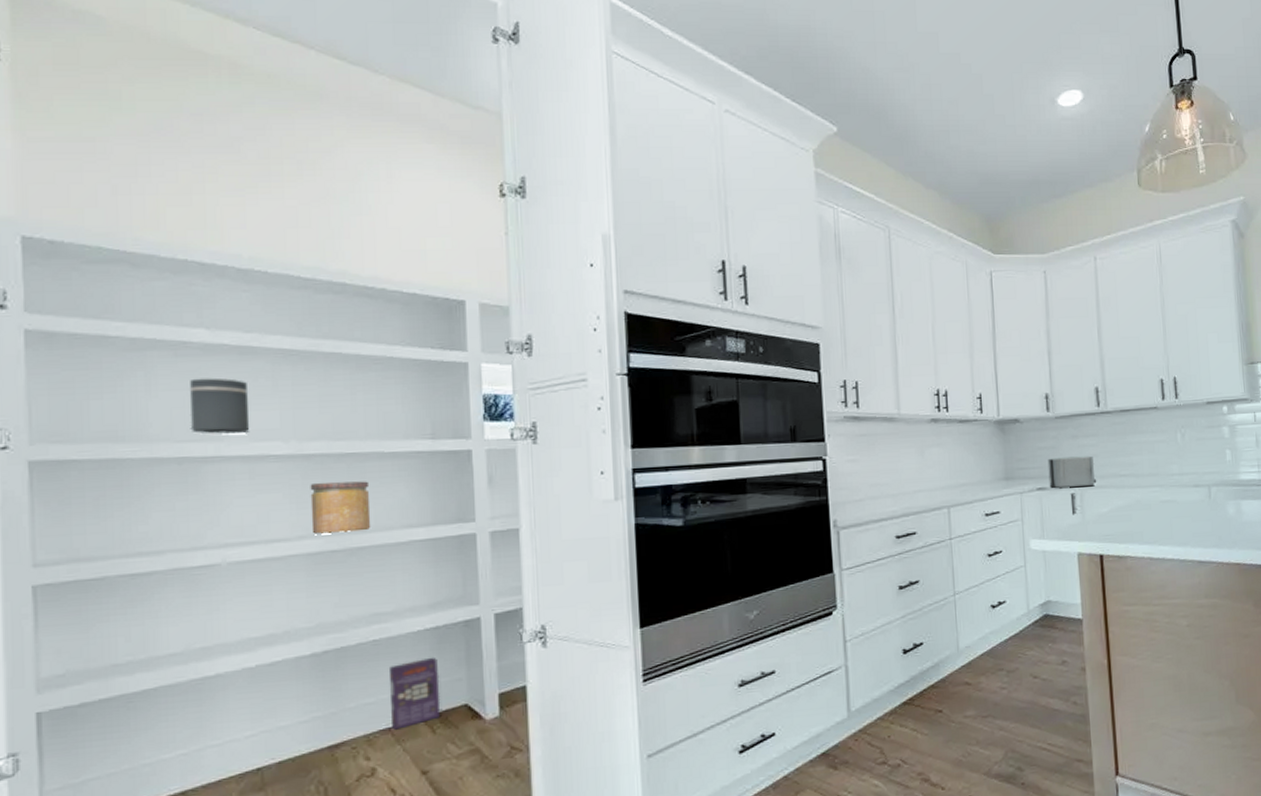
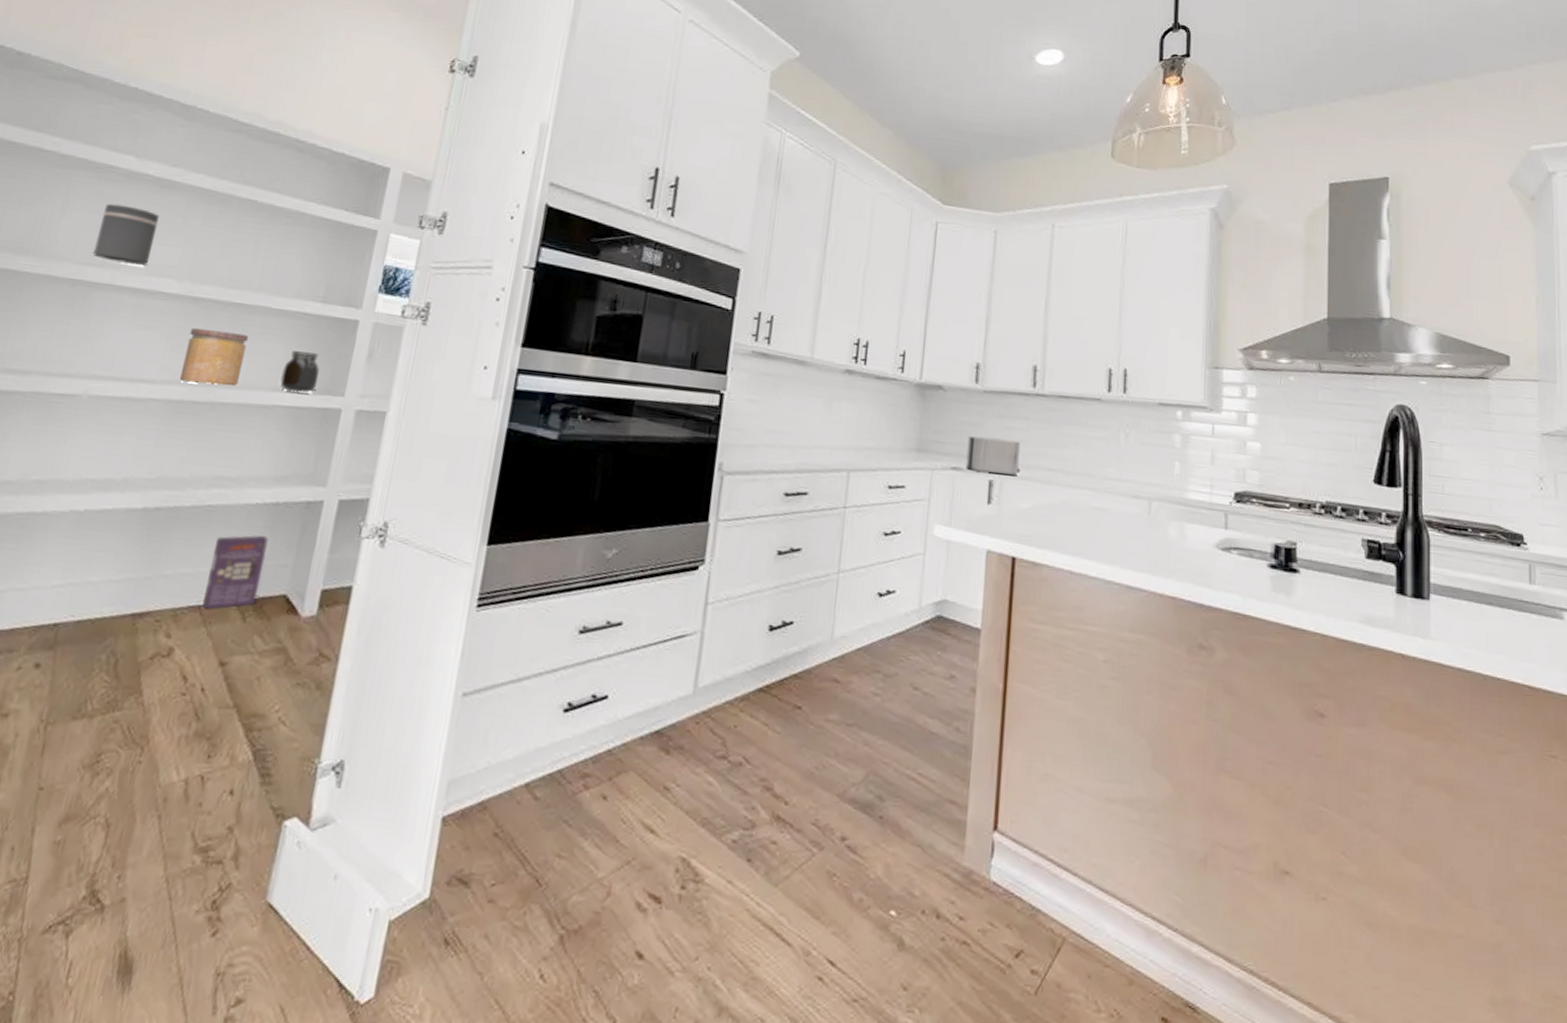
jar: none [410,487,447,526] -> present [280,351,320,392]

